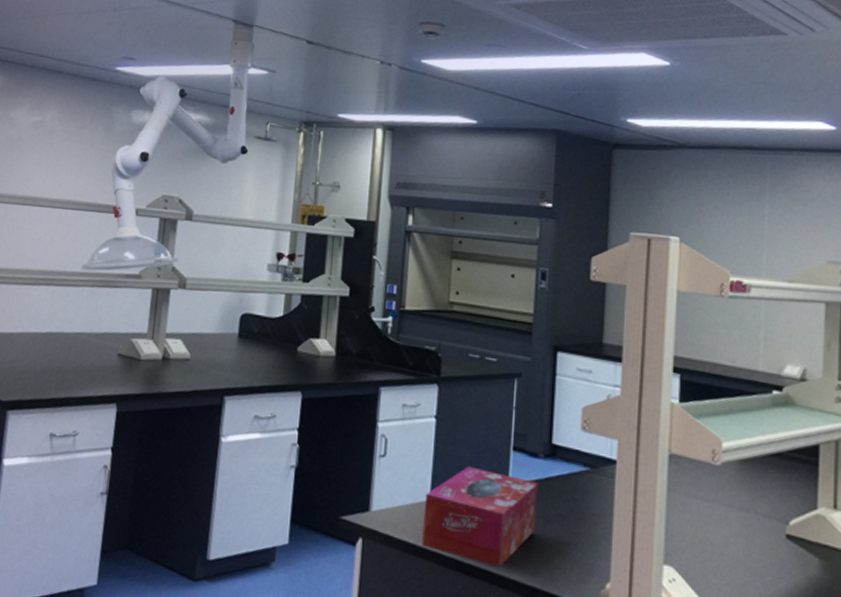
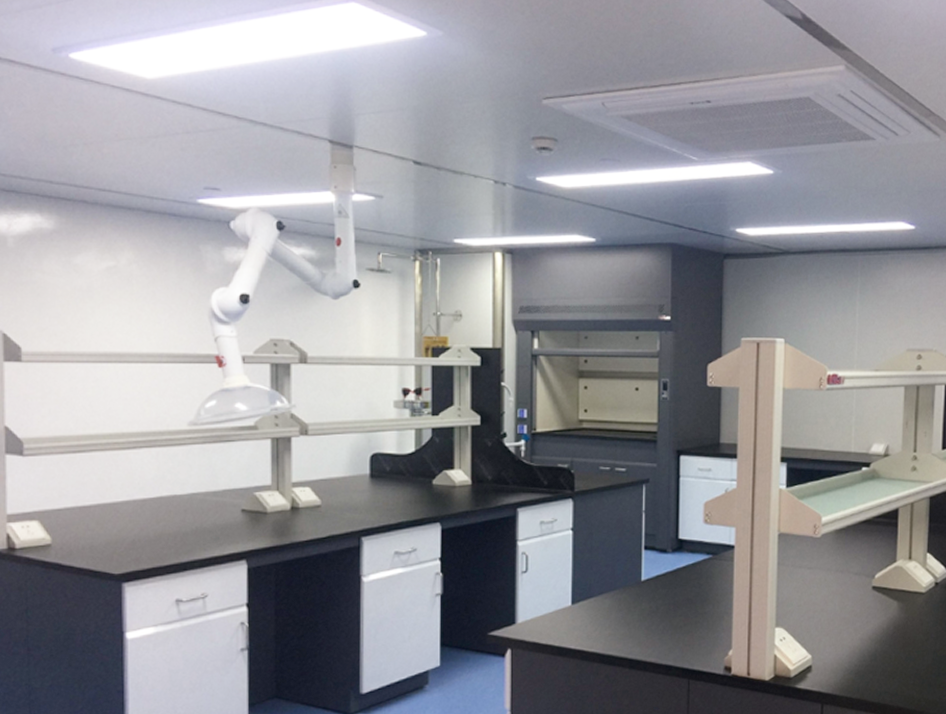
tissue box: present [422,466,538,567] -> none [567,569,668,653]

